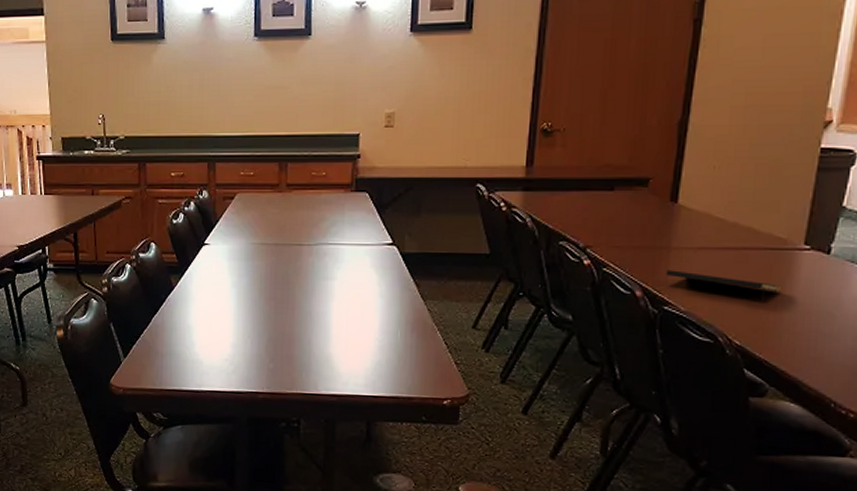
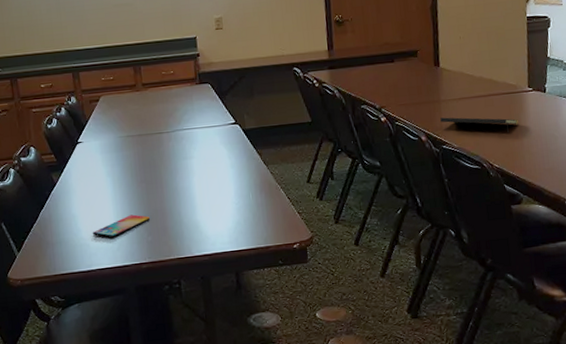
smartphone: none [207,335,274,357] -> present [92,214,150,238]

